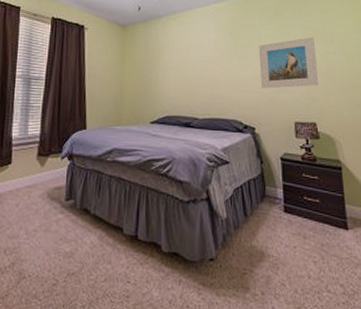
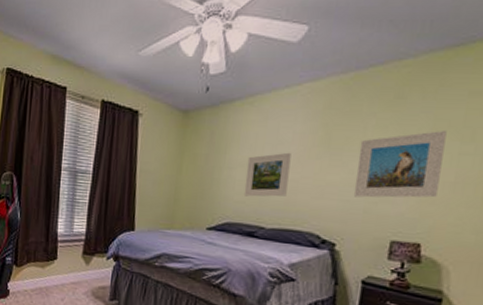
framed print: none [177,56,211,93] -> present [243,152,292,197]

